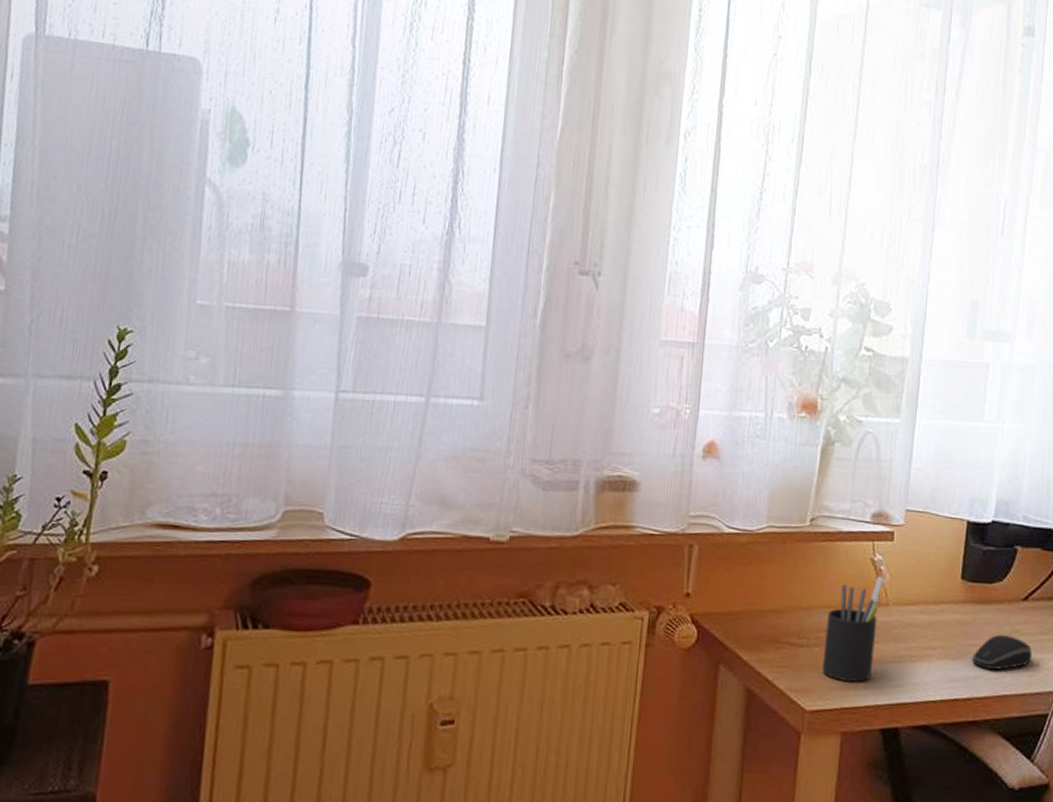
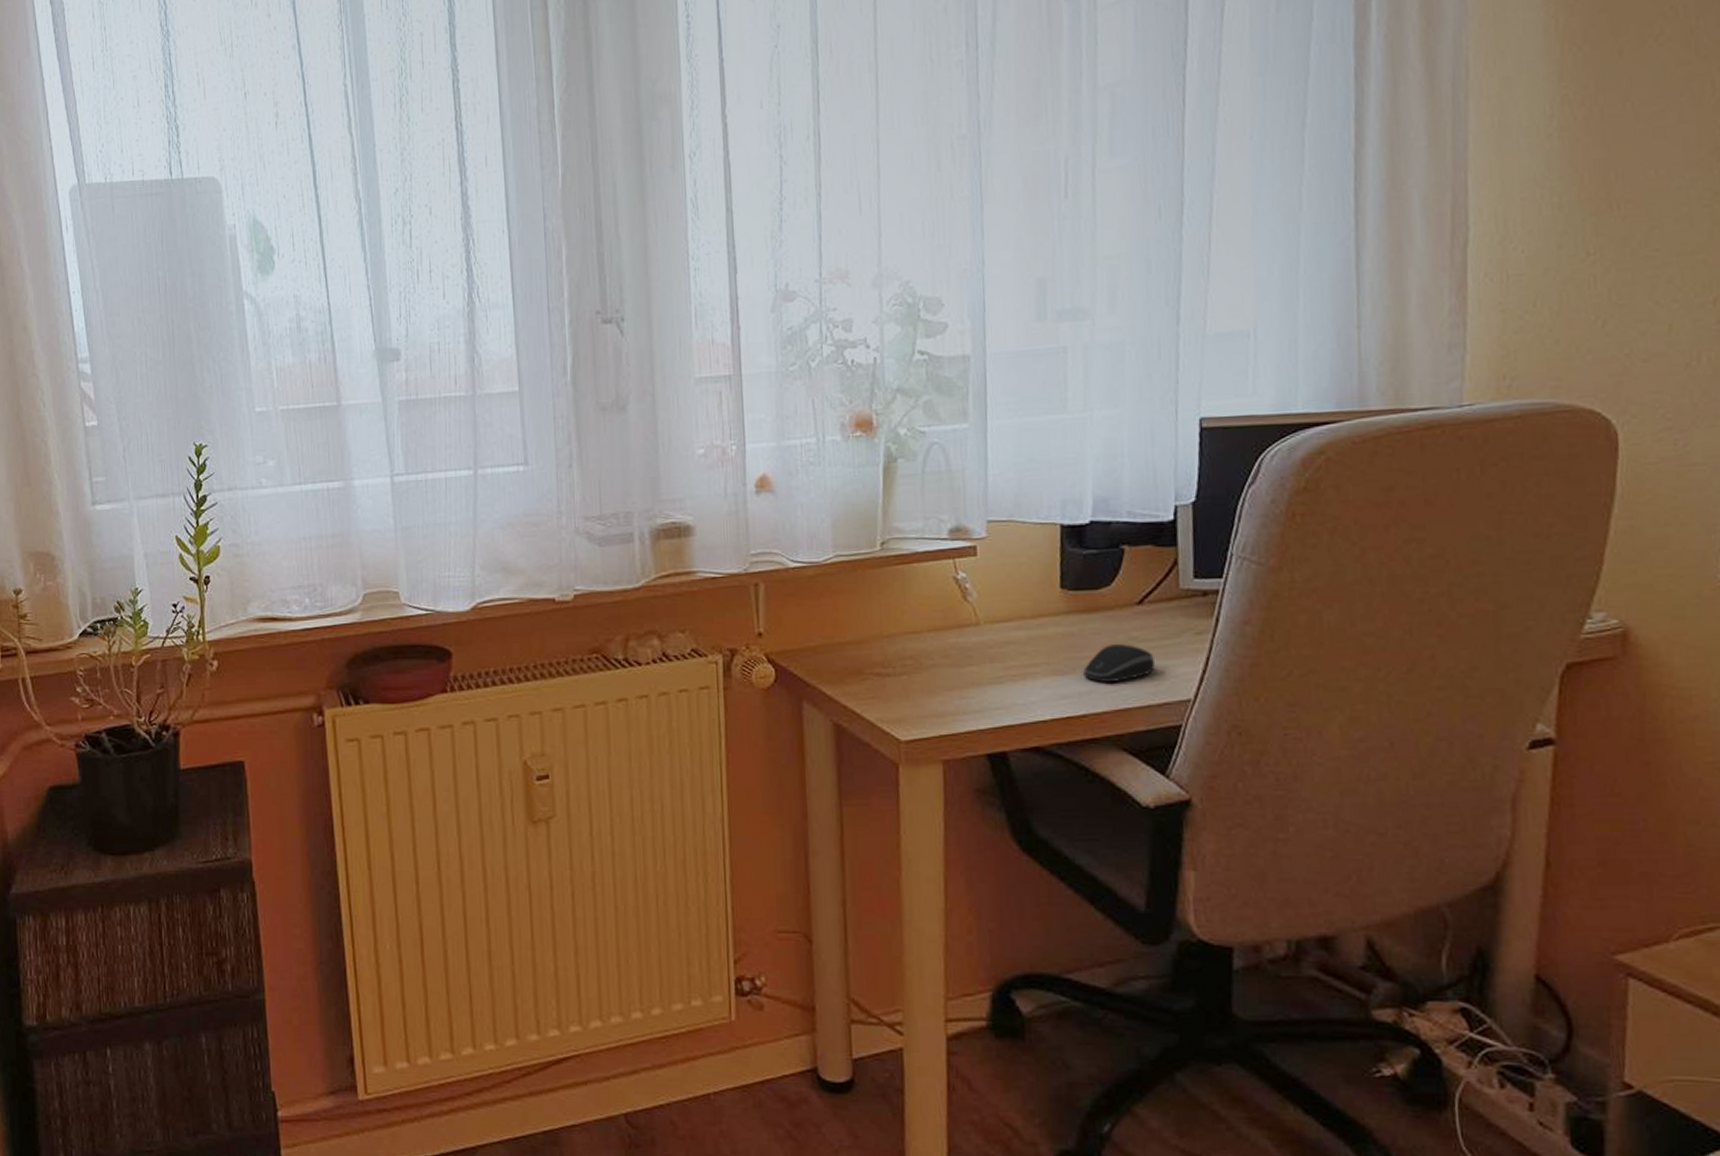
pen holder: present [822,576,884,682] -> none [912,595,971,708]

